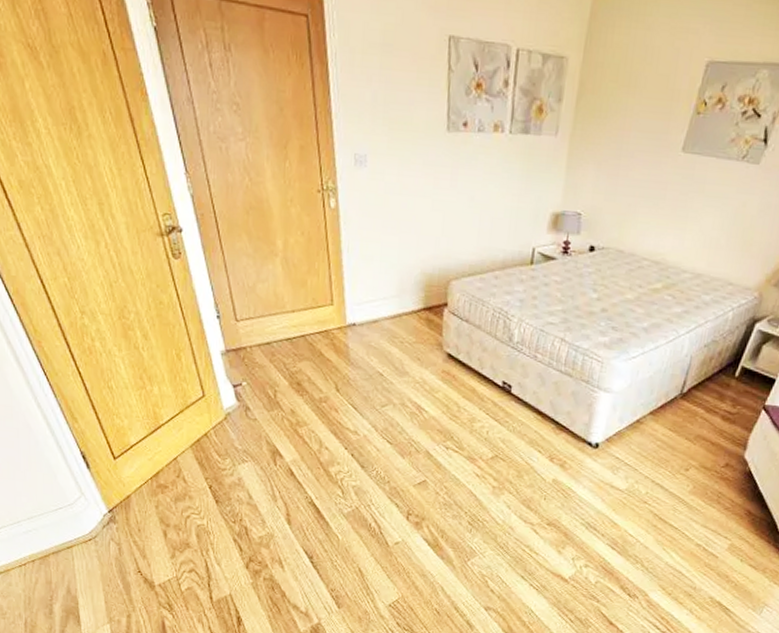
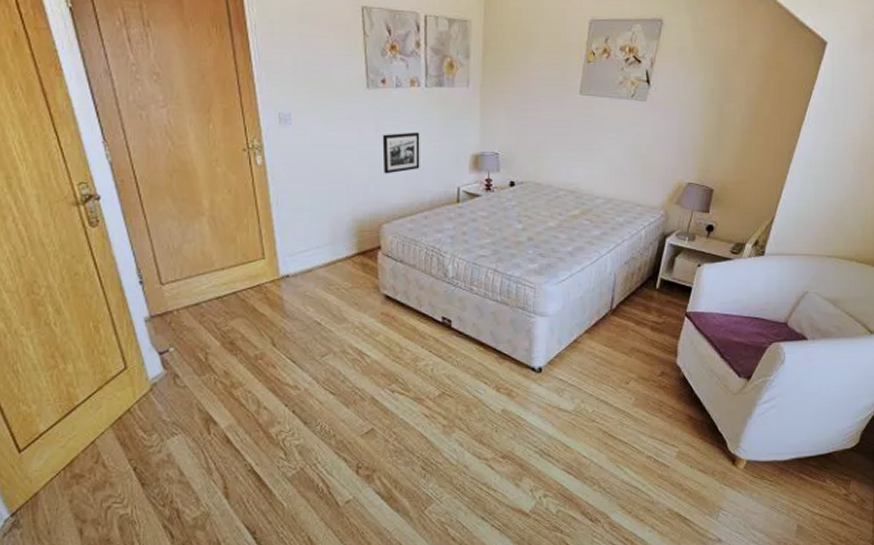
picture frame: none [457,183,499,228] -> present [382,132,420,174]

